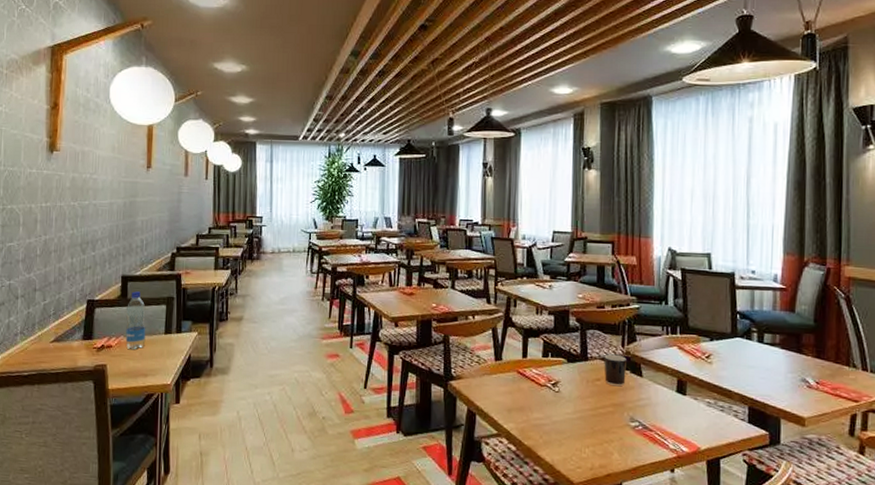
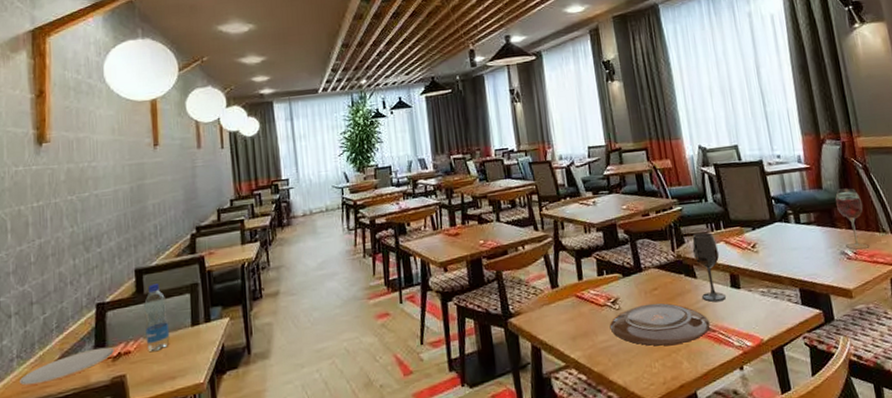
plate: none [20,337,100,359] -> present [19,347,115,386]
plate: none [546,392,648,436] -> present [609,303,710,346]
mug: present [603,354,626,387] -> none [656,259,682,293]
wine glass: none [643,333,671,403] -> present [692,232,726,302]
wineglass: none [806,315,837,382] -> present [835,188,869,250]

